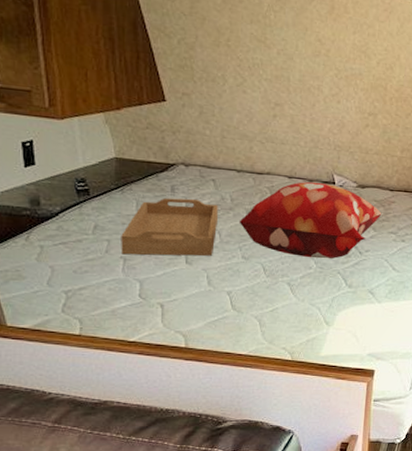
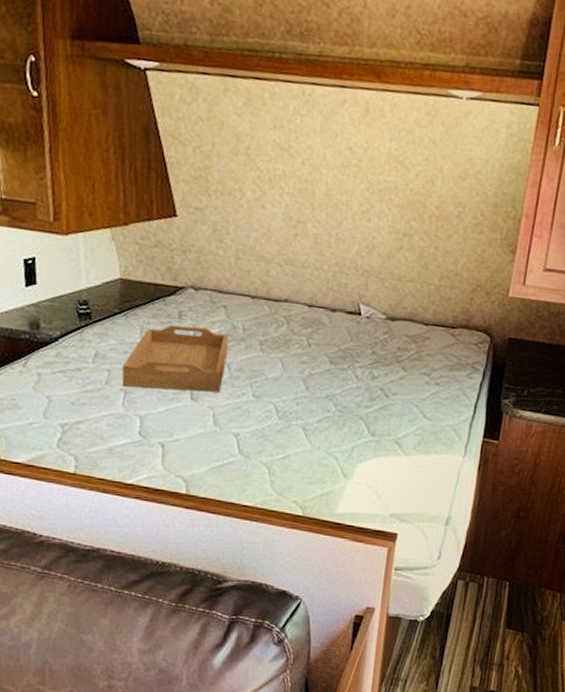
decorative pillow: present [239,182,382,259] -> none [251,311,414,402]

